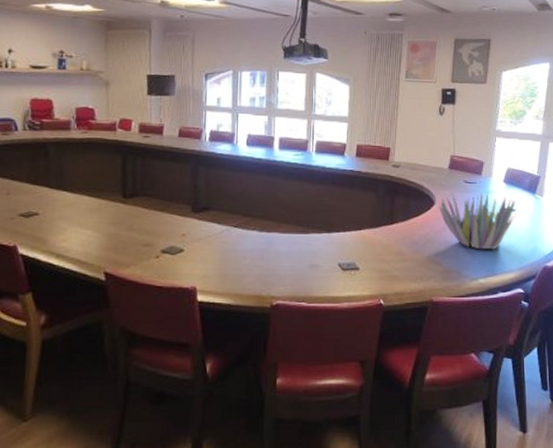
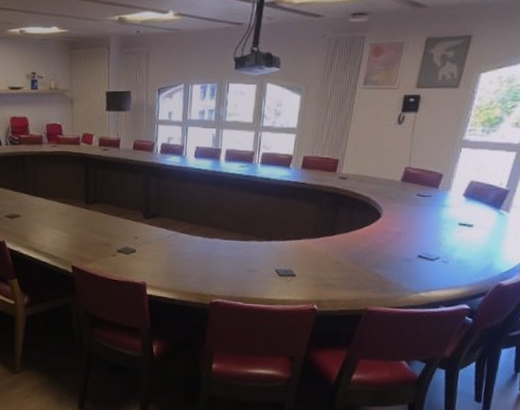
plant: present [439,192,517,250] -> none [385,206,475,265]

